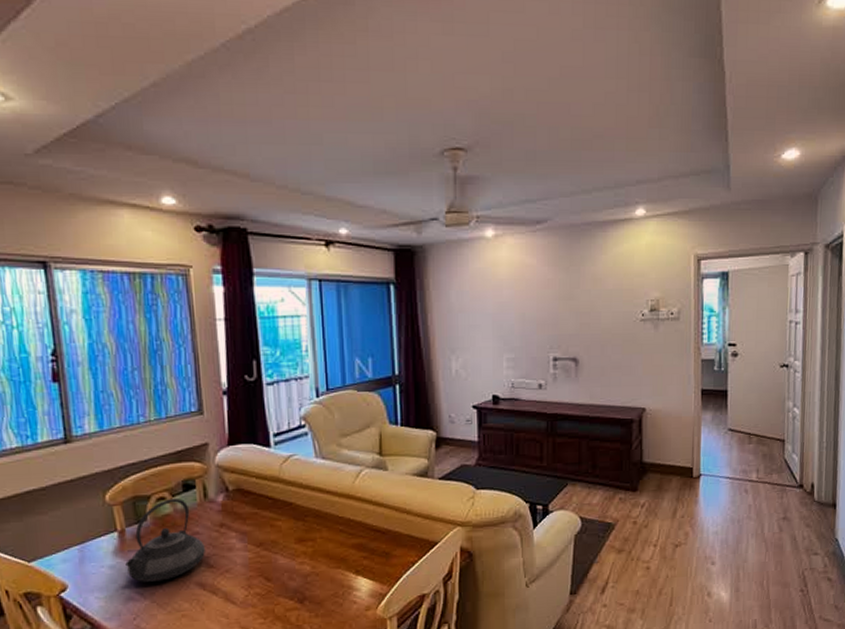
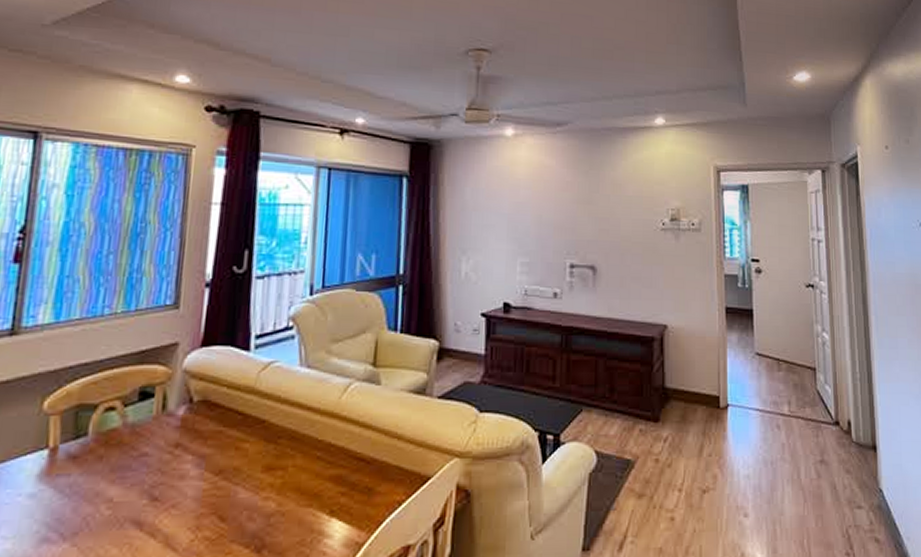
teapot: present [125,499,205,582] -> none [49,409,152,518]

